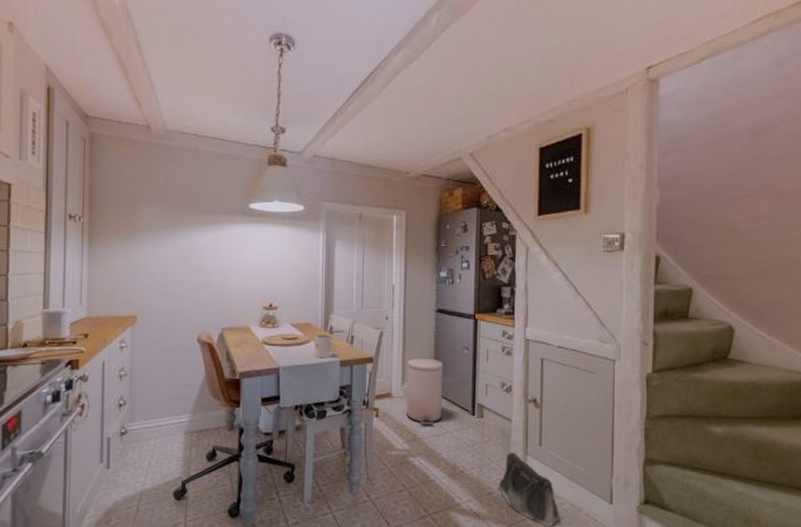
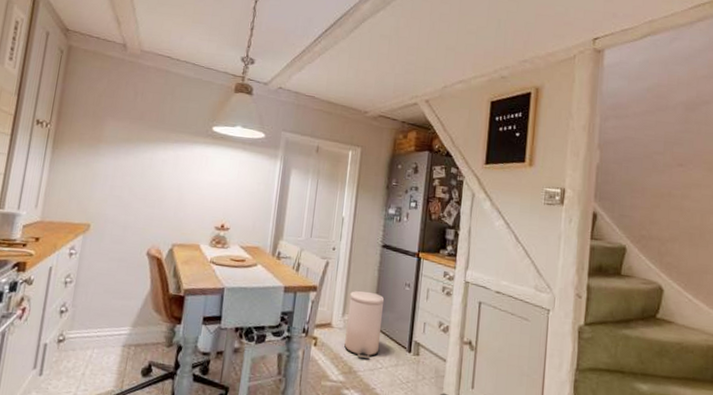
mug: present [314,334,336,359] -> none [260,259,282,283]

